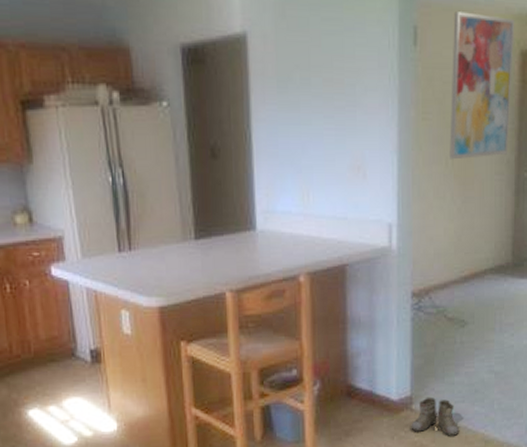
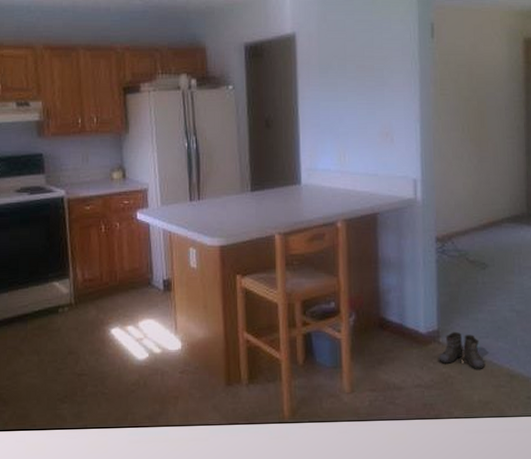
wall art: present [449,11,515,160] -> none [464,11,518,127]

